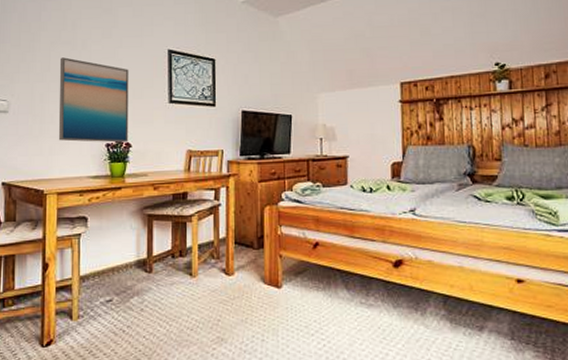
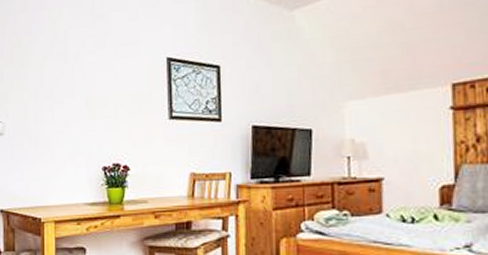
wall art: present [58,57,129,143] -> none [52,72,126,166]

